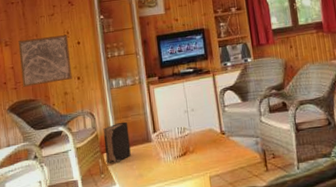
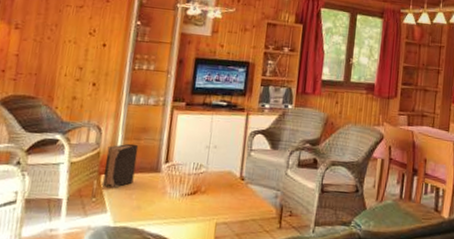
wall art: present [18,35,72,87] -> none [24,26,94,84]

